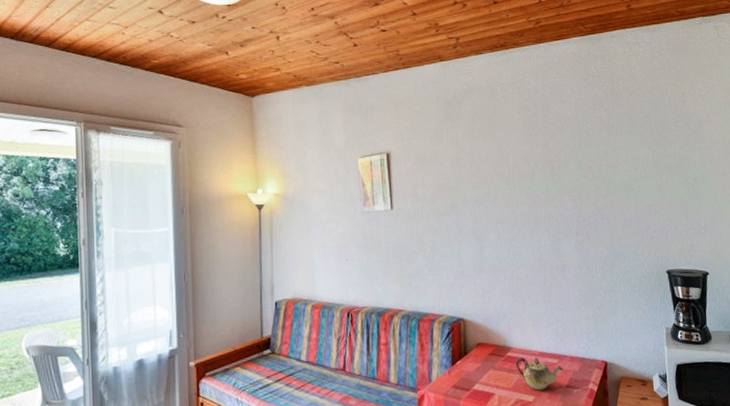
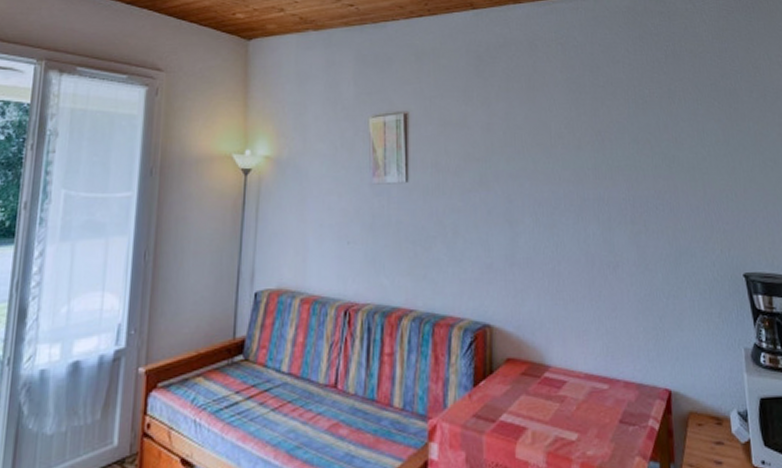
teapot: present [515,357,564,391] -> none [554,379,616,426]

